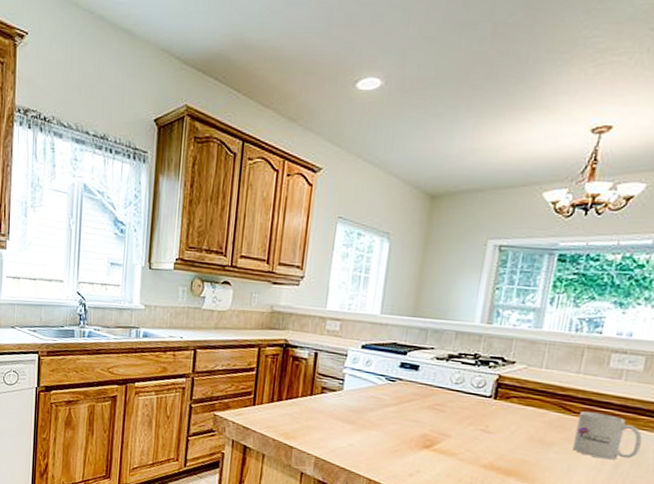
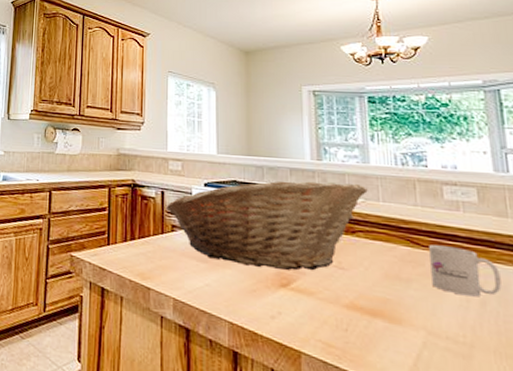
fruit basket: none [317,344,533,434] -> present [165,181,368,271]

